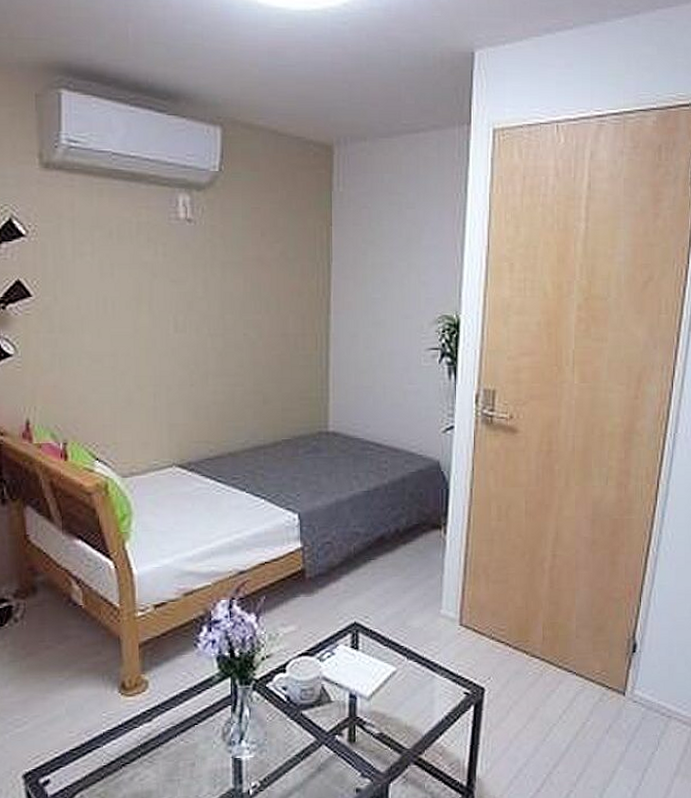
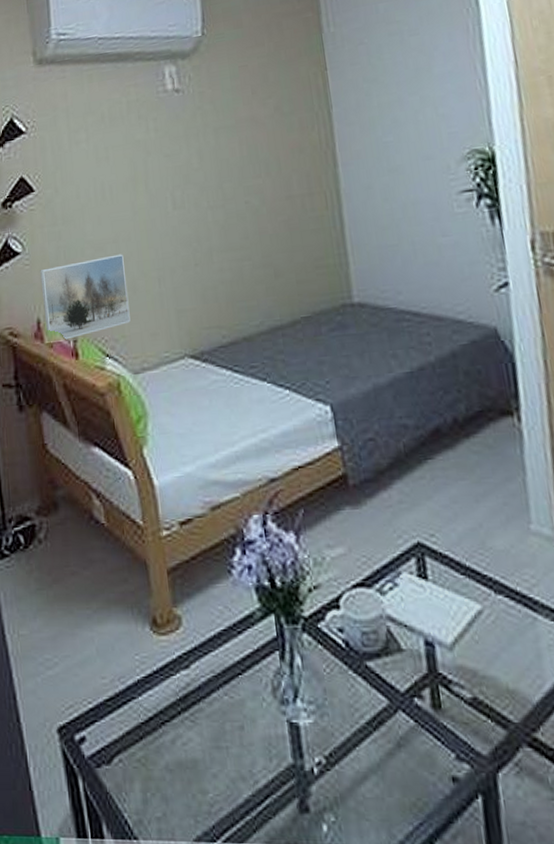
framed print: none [32,367,123,442] -> present [40,254,131,340]

